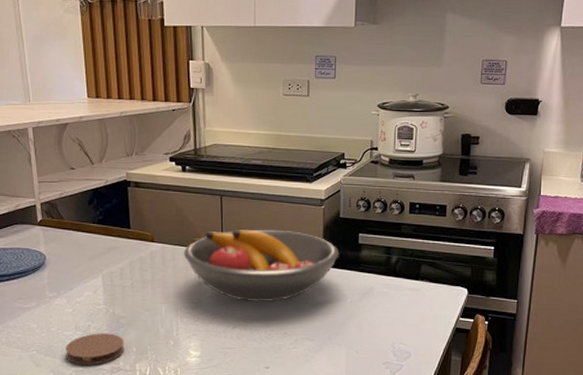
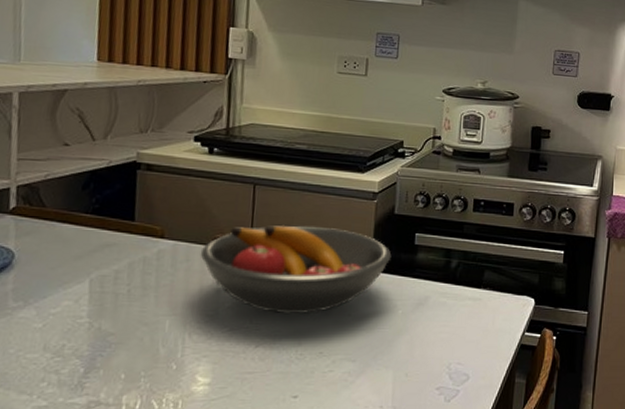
coaster: present [66,333,124,365] -> none [24,355,110,399]

